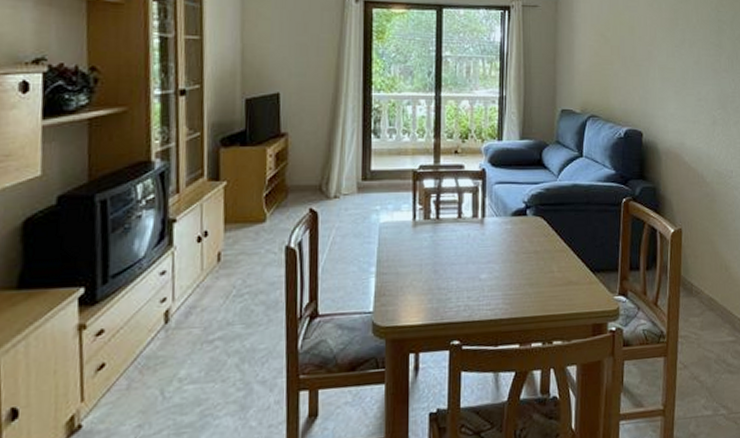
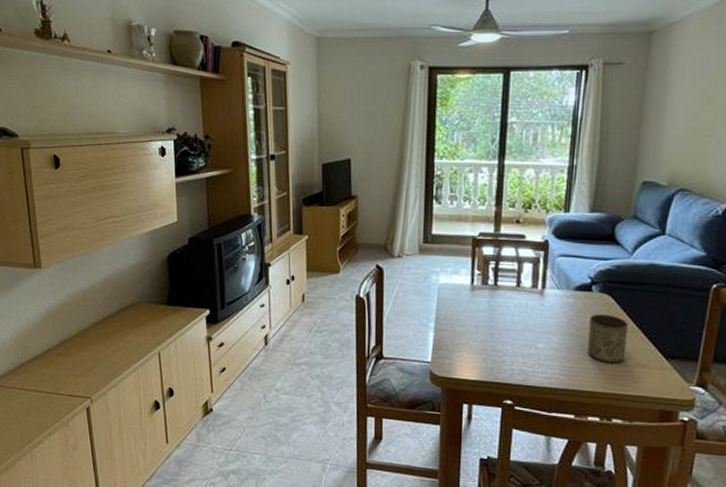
cup: none [527,236,560,285] -> present [588,313,628,363]

